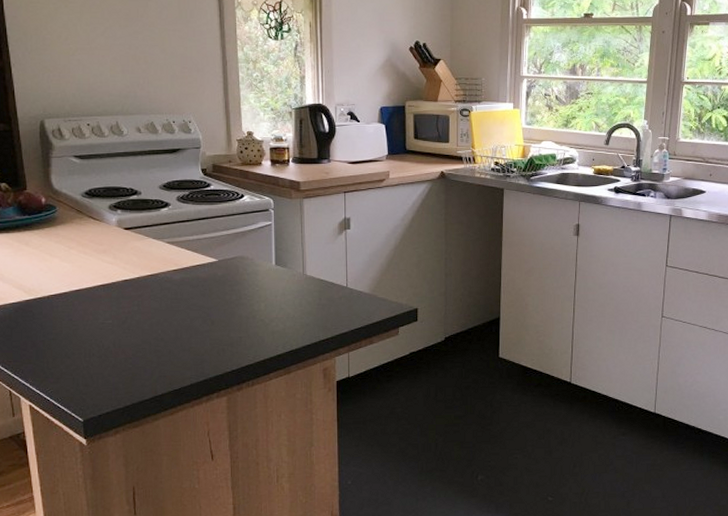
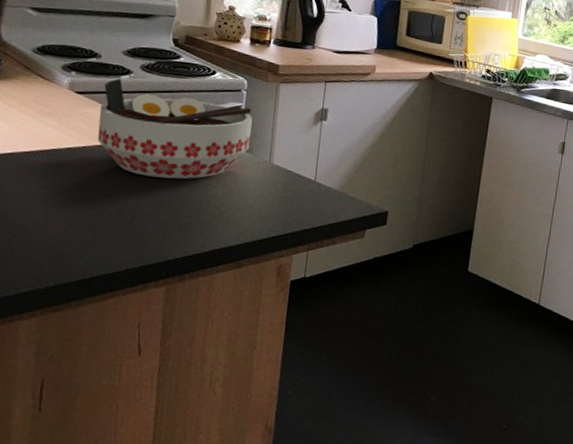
bowl: none [147,211,284,299] -> present [97,78,253,179]

